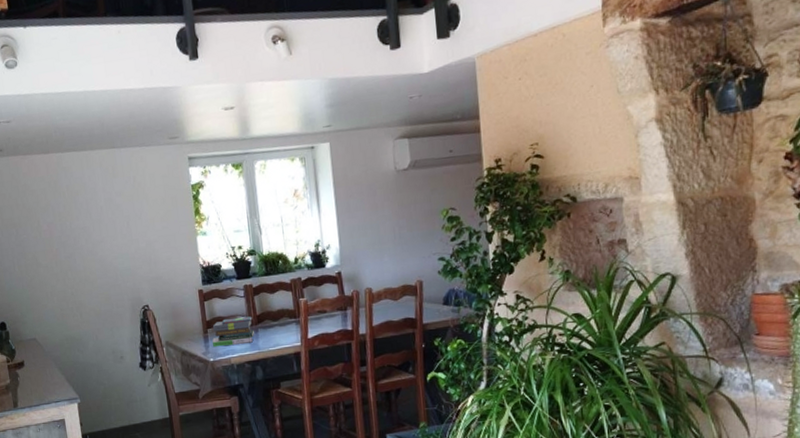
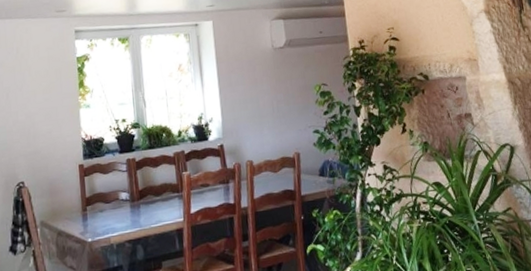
books: present [212,316,254,348] -> none [91,191,136,226]

